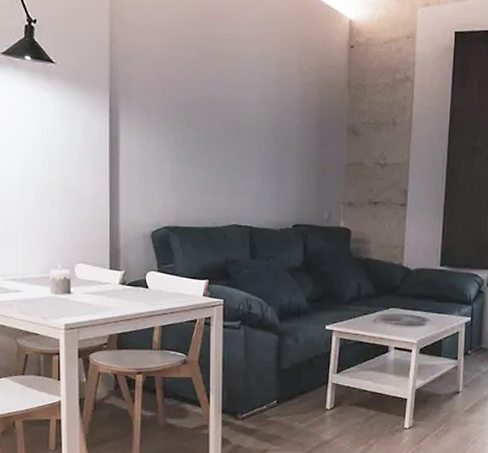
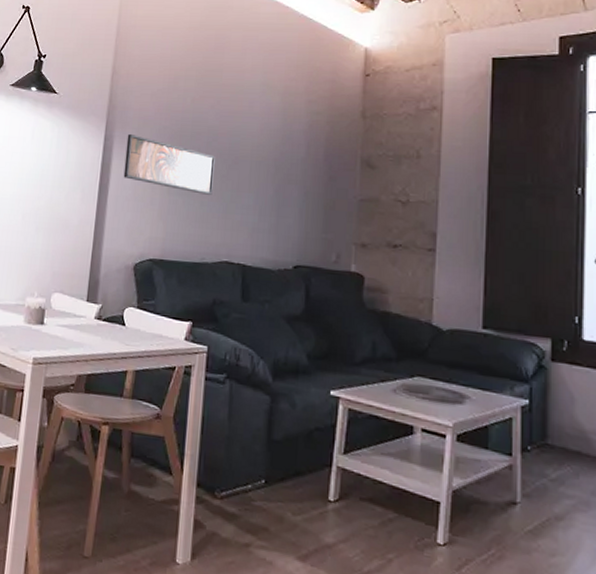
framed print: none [132,105,219,165] -> present [123,133,215,196]

